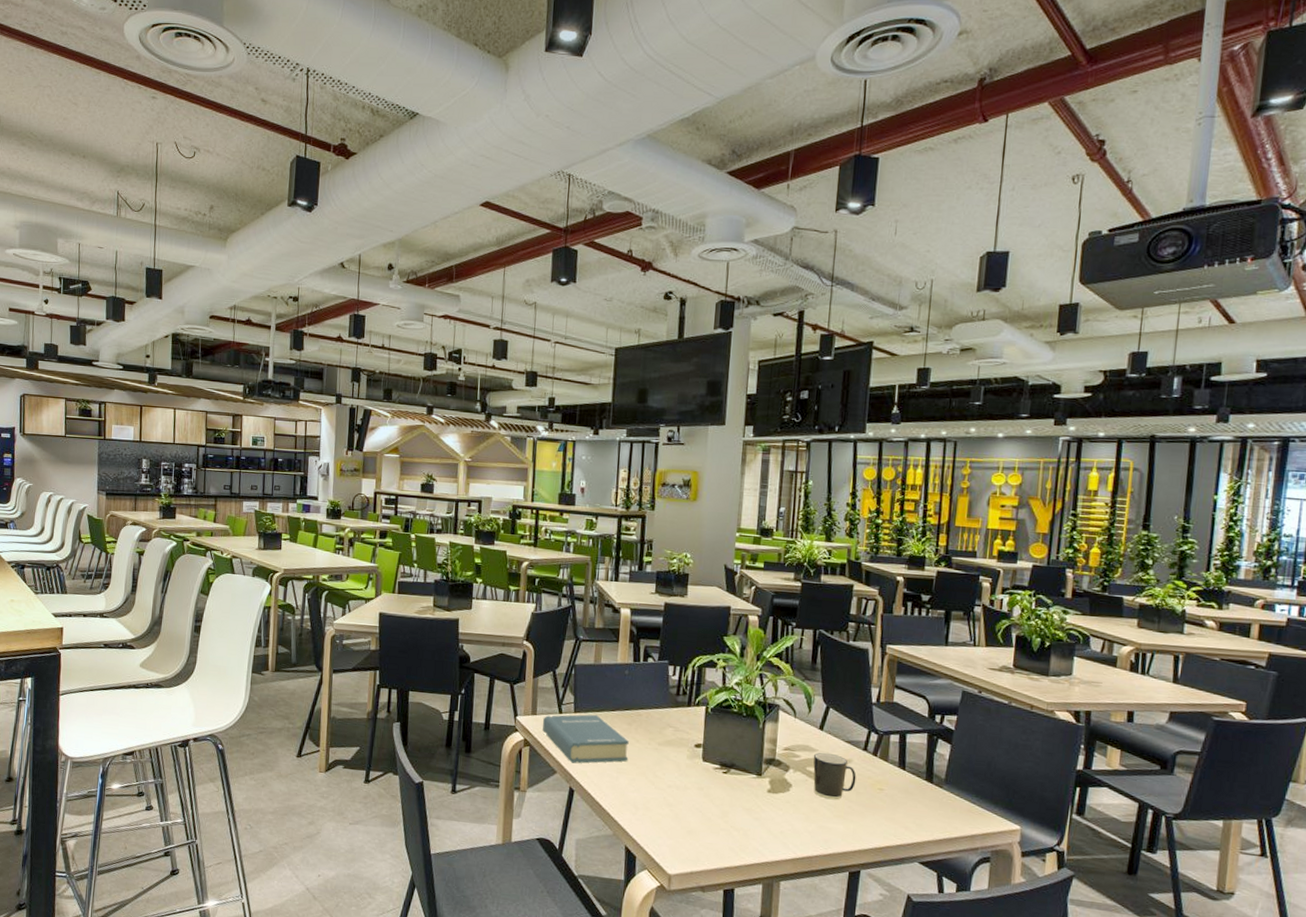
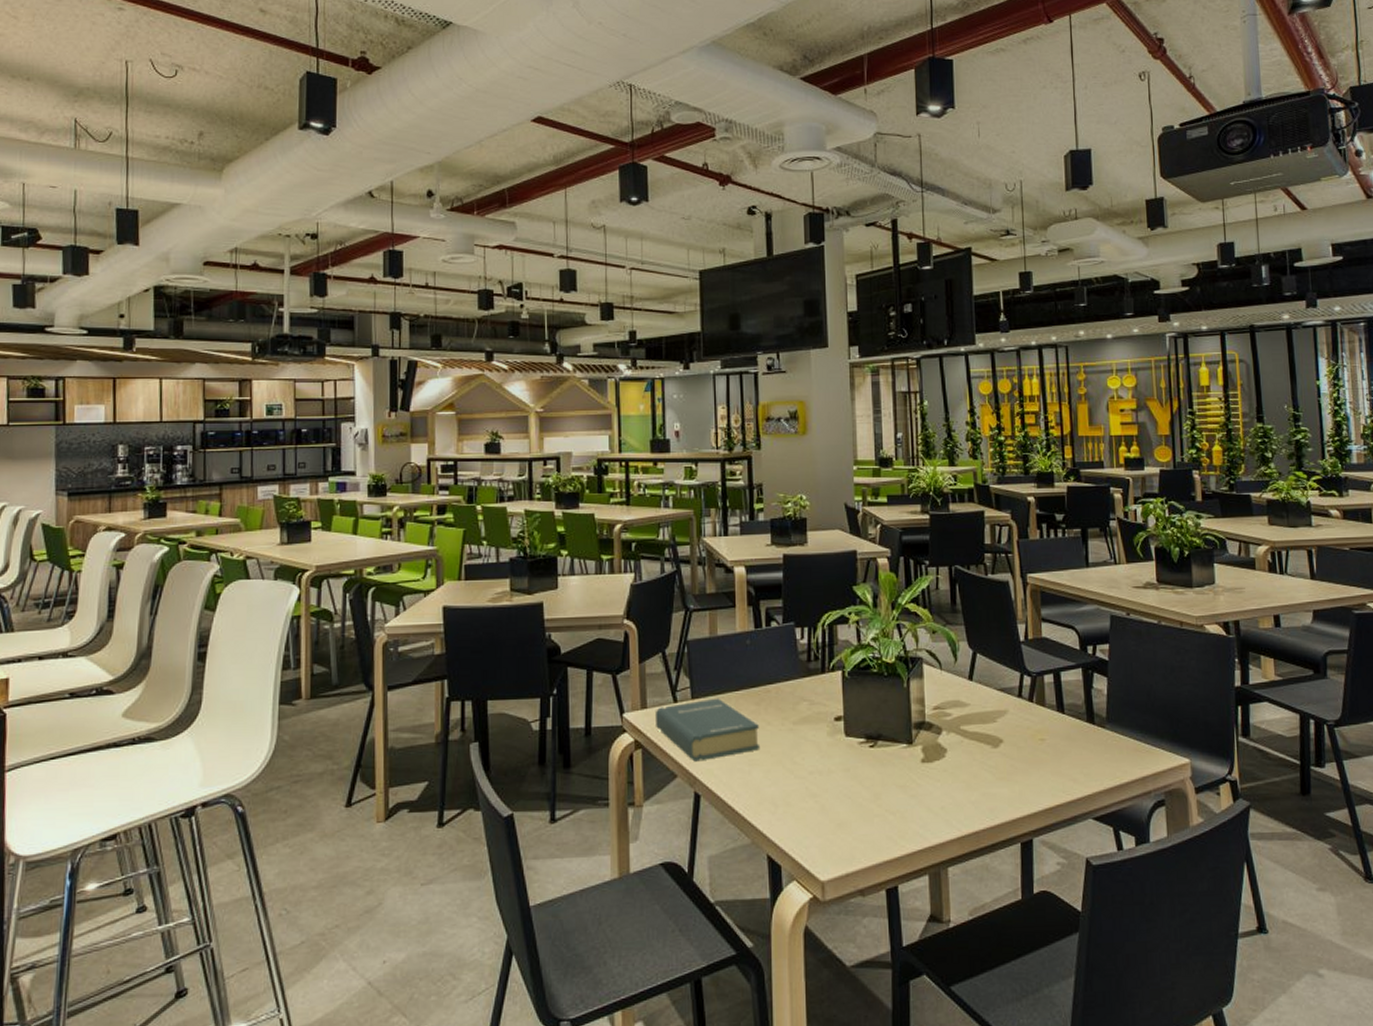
mug: present [813,752,857,800] -> none [966,705,1015,760]

